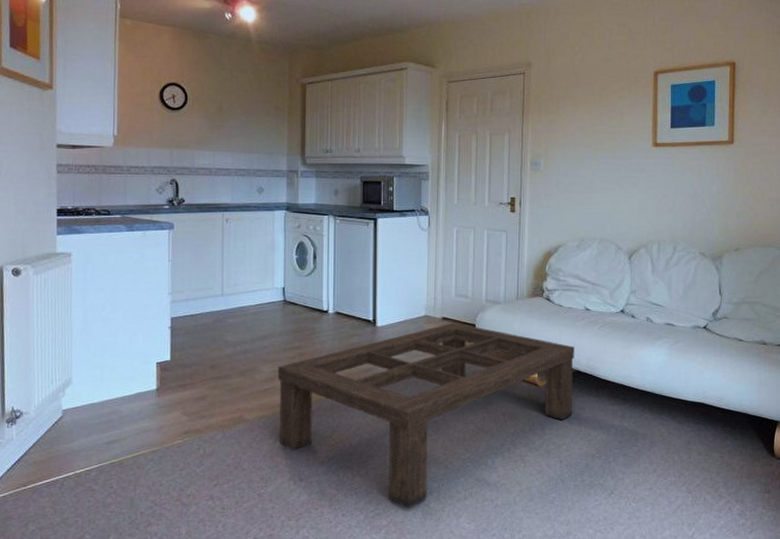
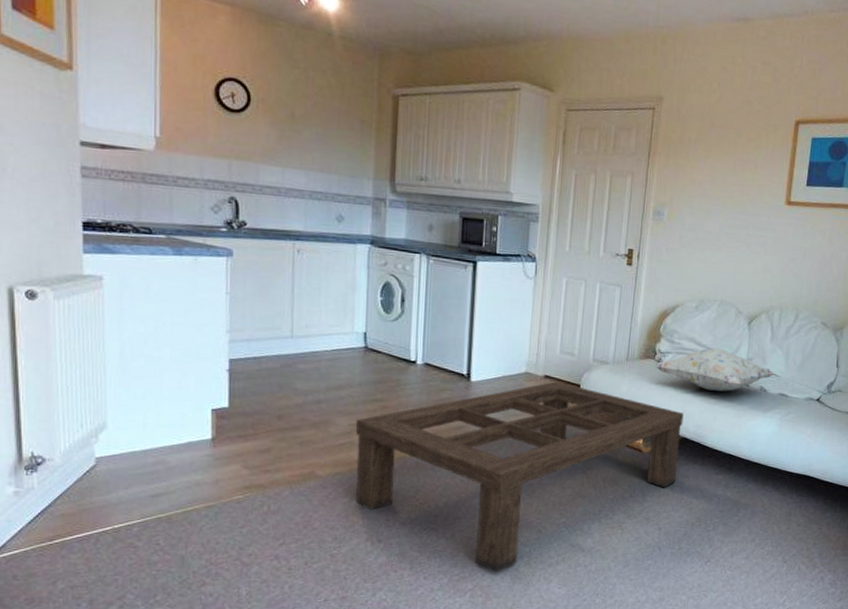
decorative pillow: none [543,283,660,324] -> present [654,348,775,391]

